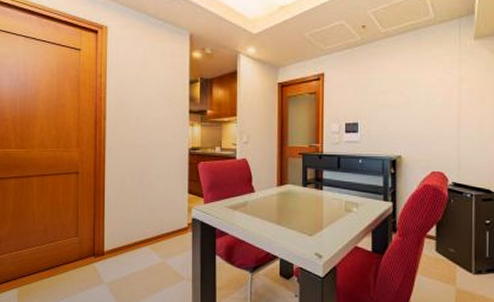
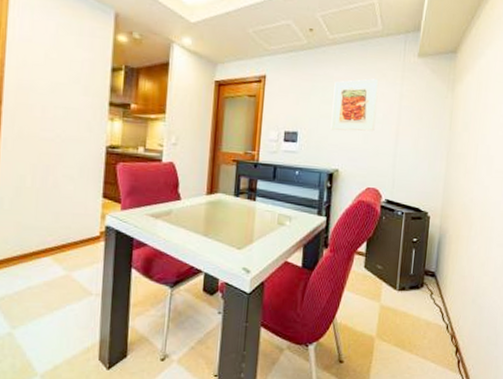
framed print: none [390,66,436,119] -> present [330,78,379,132]

